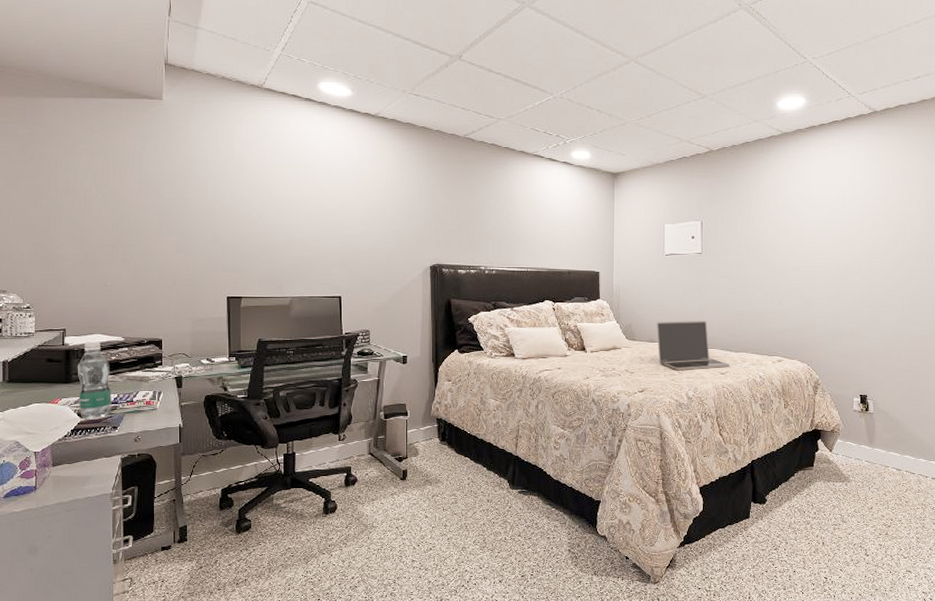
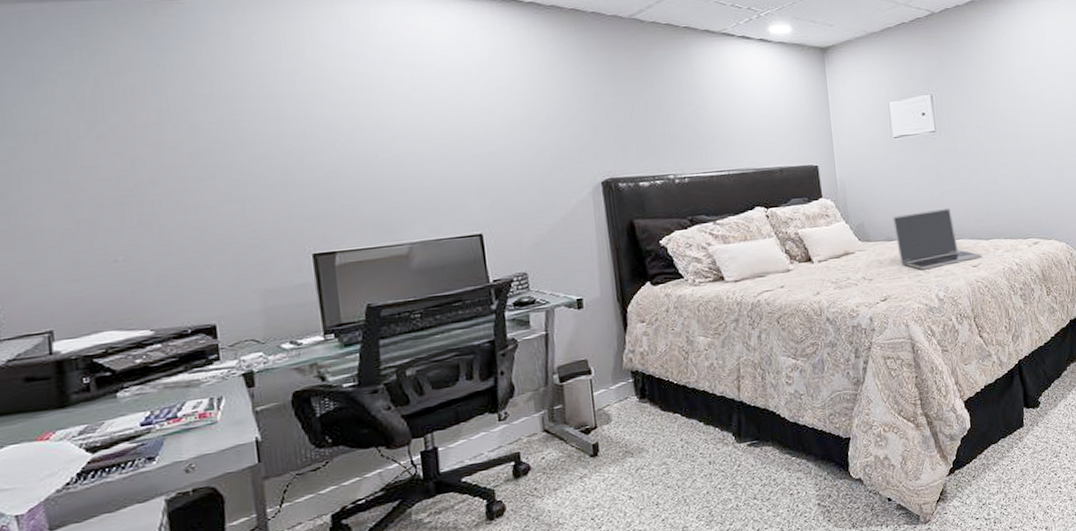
bottle: present [77,341,112,420] -> none [77,341,143,456]

